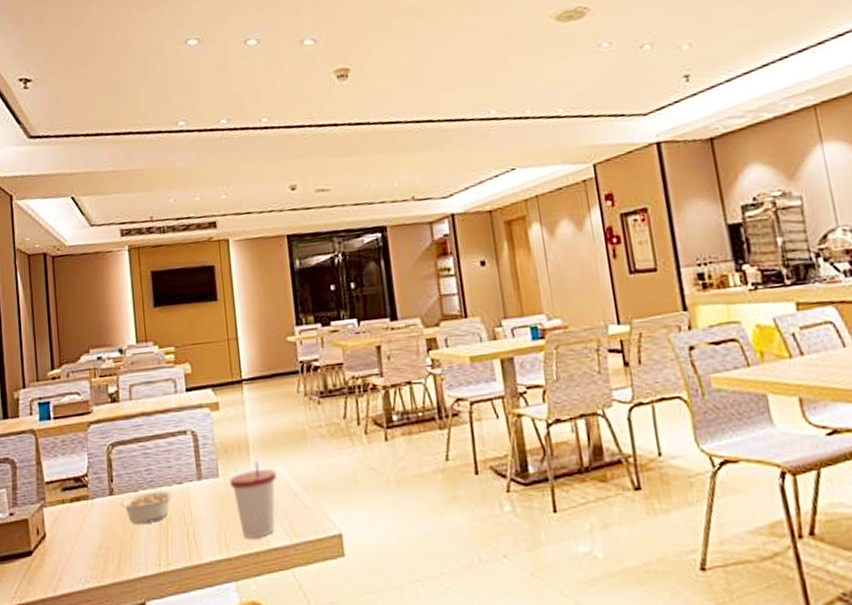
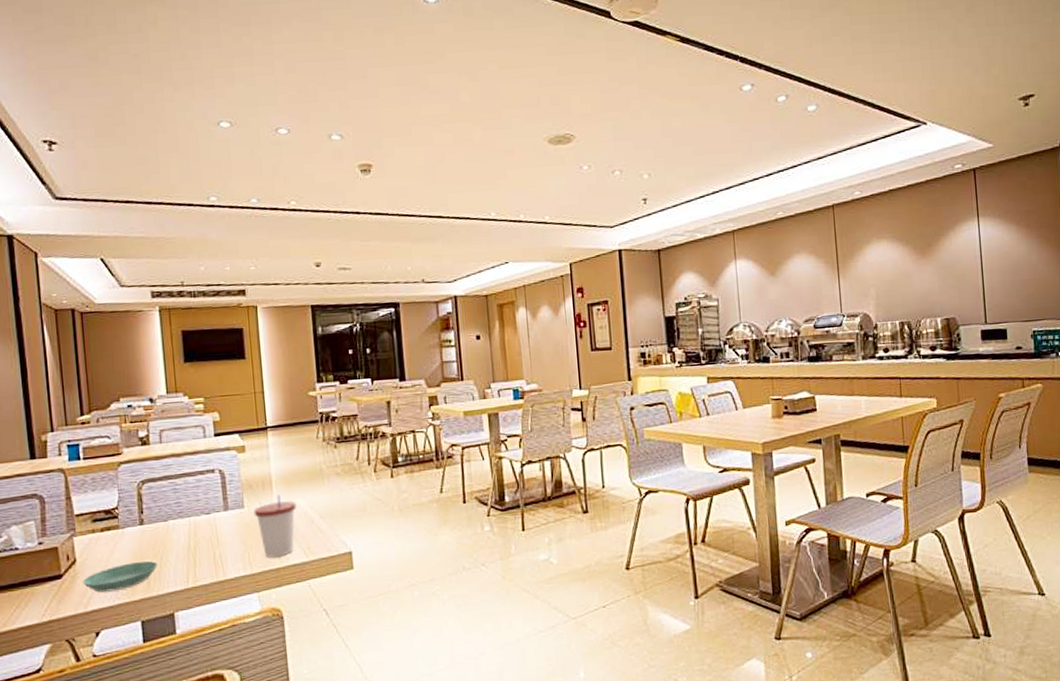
saucer: none [52,538,128,574] -> present [82,560,158,593]
legume: present [121,490,174,525] -> none [151,519,202,550]

